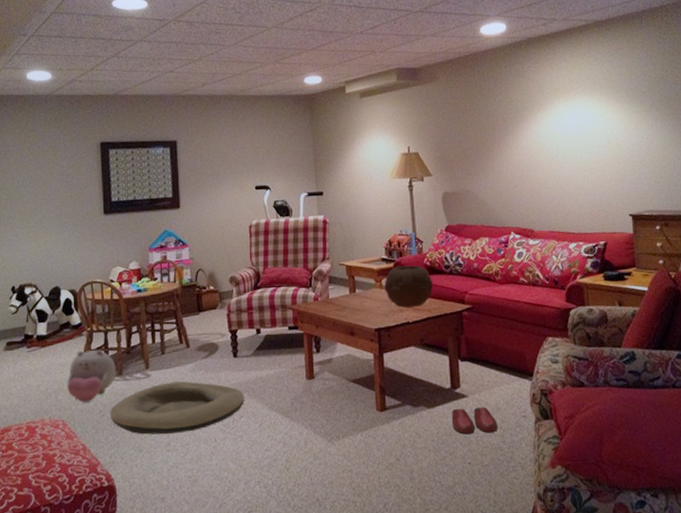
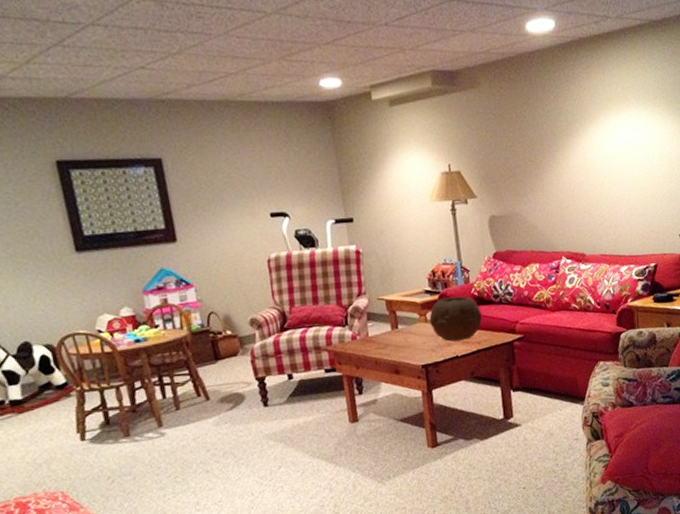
plush toy: present [67,349,116,403] -> none [59,410,122,471]
dog bed: present [109,381,245,435] -> none [120,436,282,498]
slippers: present [452,406,498,435] -> none [505,433,551,462]

